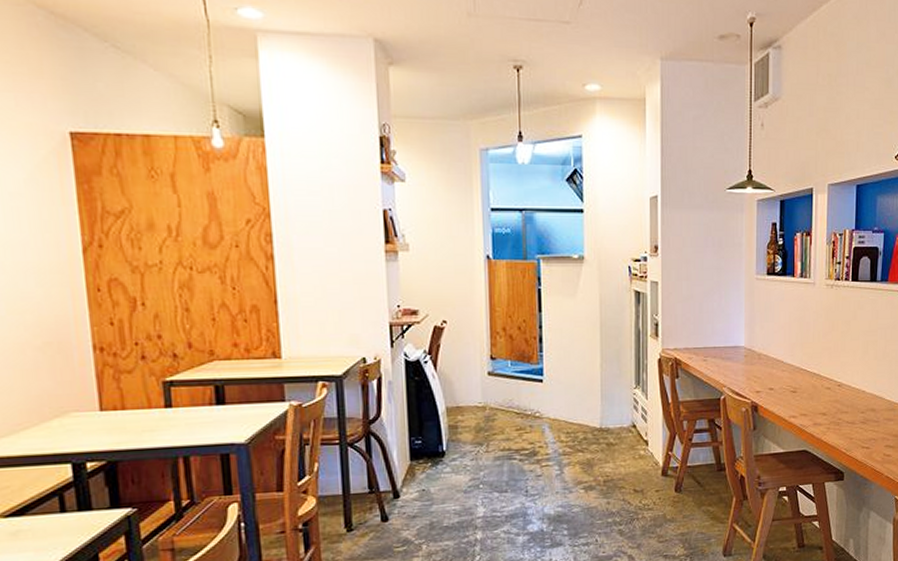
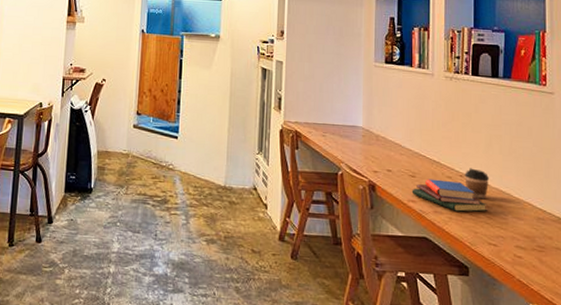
book: none [793,391,862,421] -> present [411,179,488,212]
coffee cup: none [842,376,865,406] -> present [464,168,490,199]

